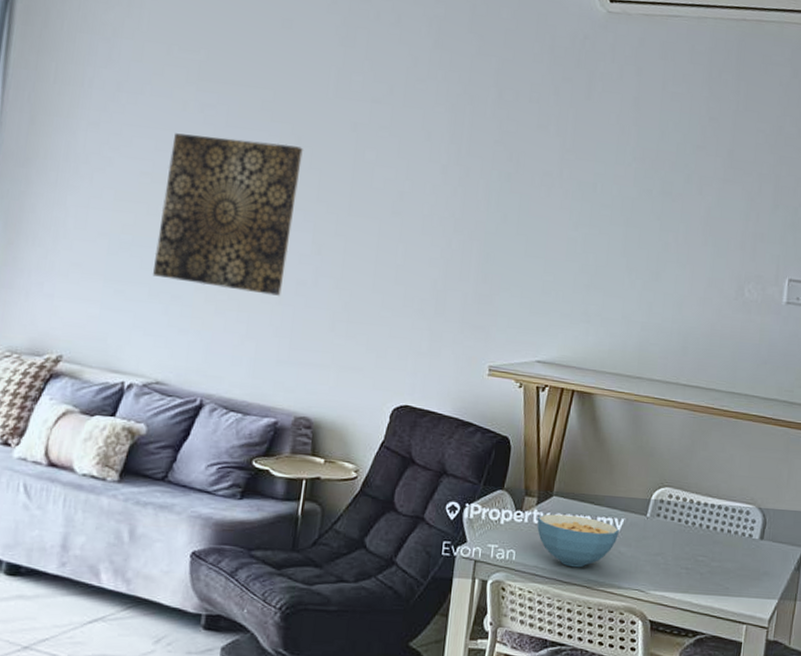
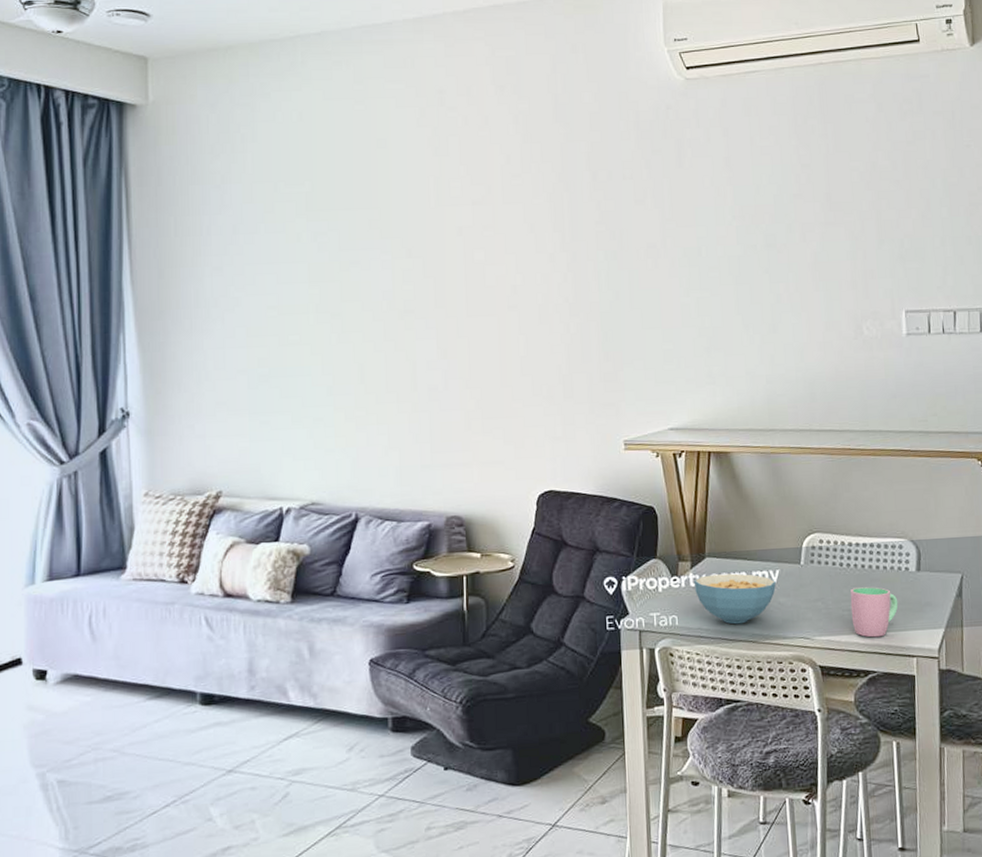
wall art: present [152,133,303,296] -> none [292,258,416,405]
cup: none [688,547,737,600] -> present [850,587,898,638]

